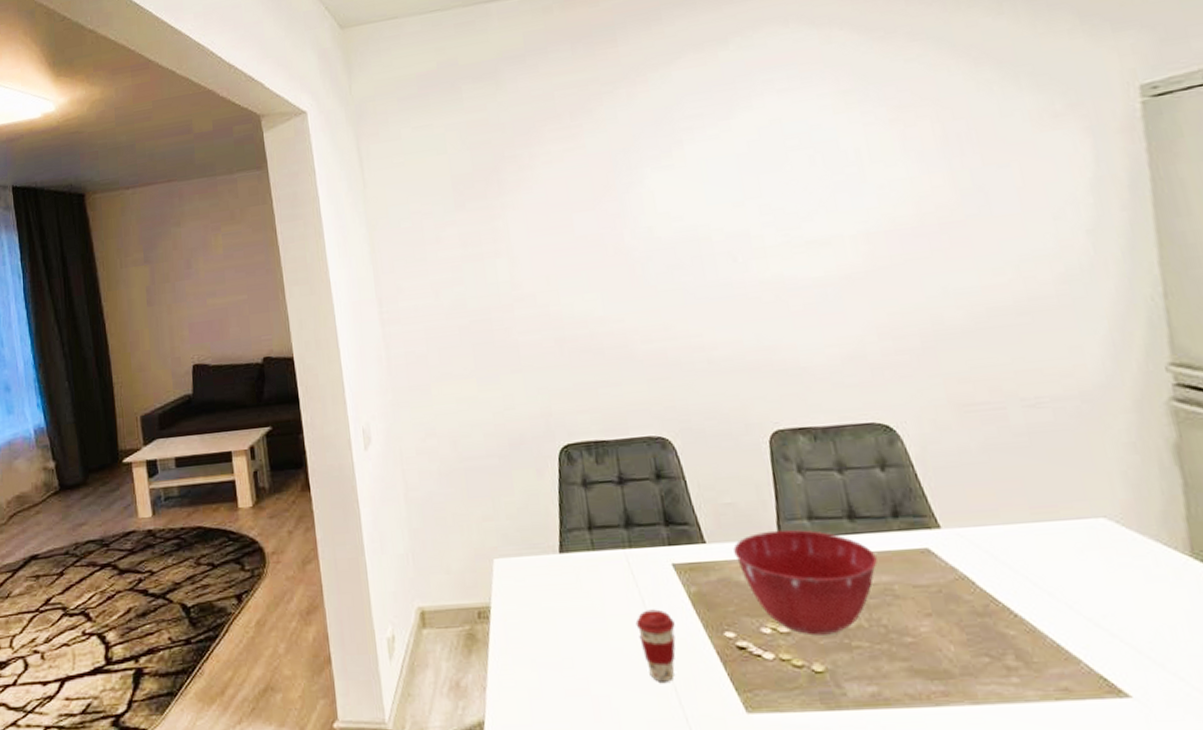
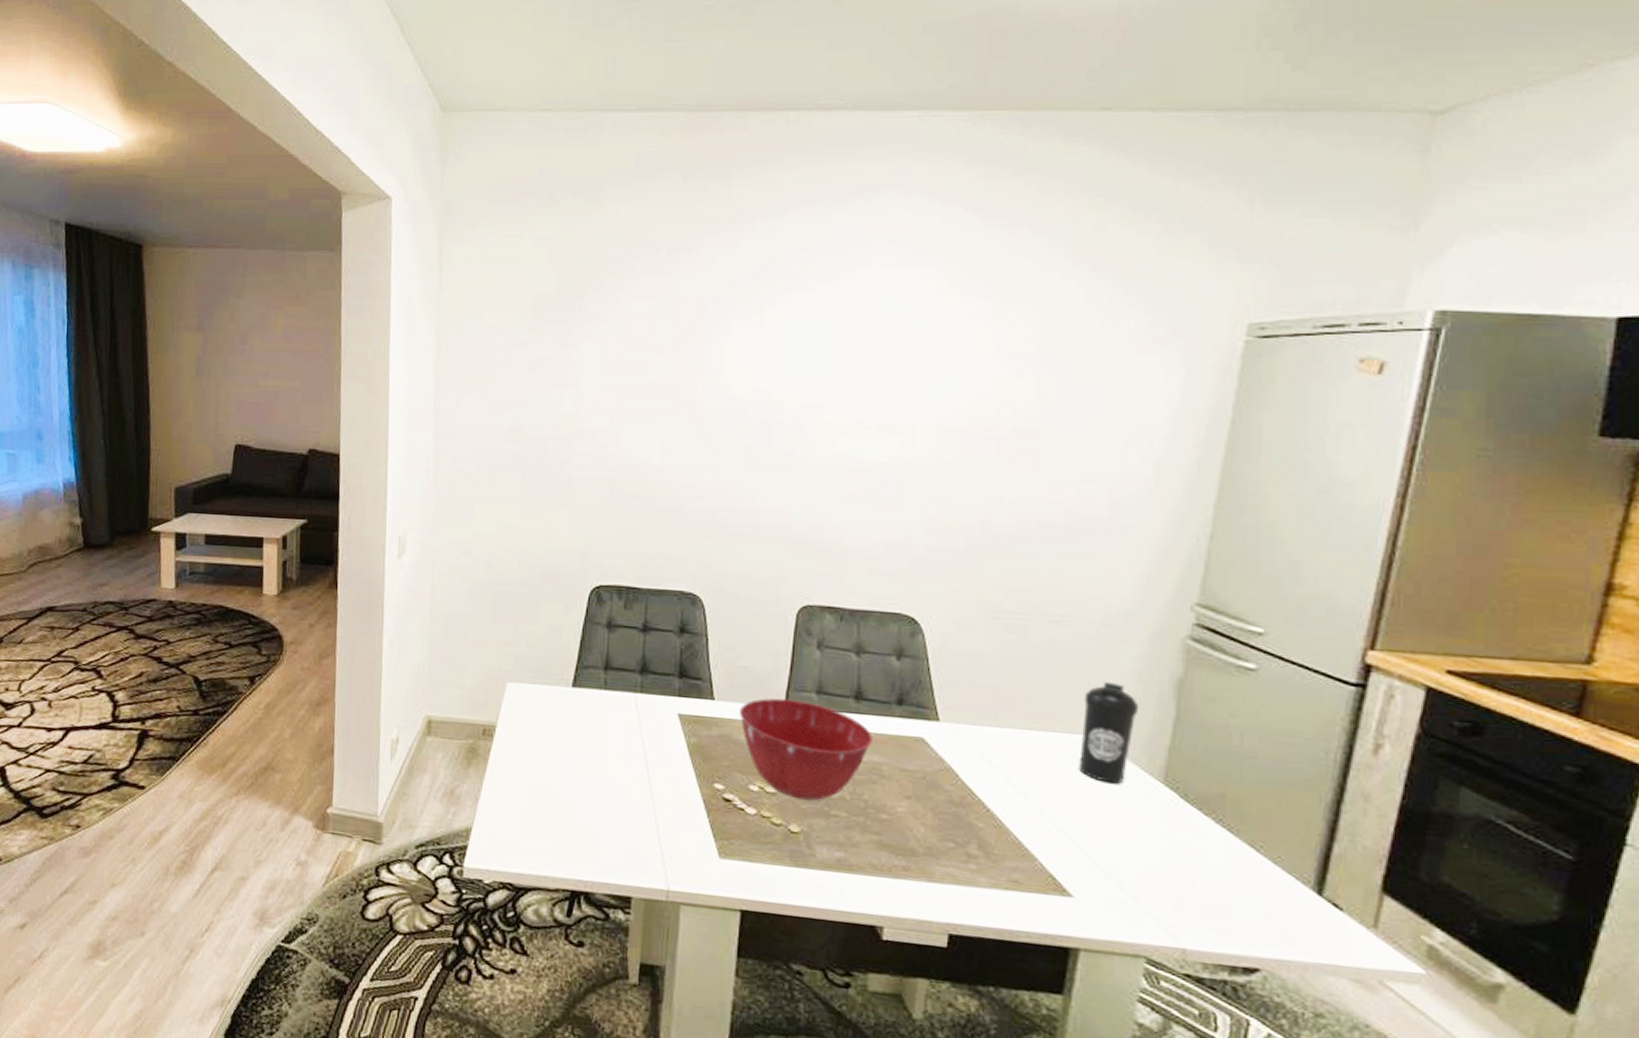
coffee cup: present [635,609,676,682] -> none [632,752,669,820]
water bottle: none [1082,458,1149,566] -> present [1079,681,1140,784]

